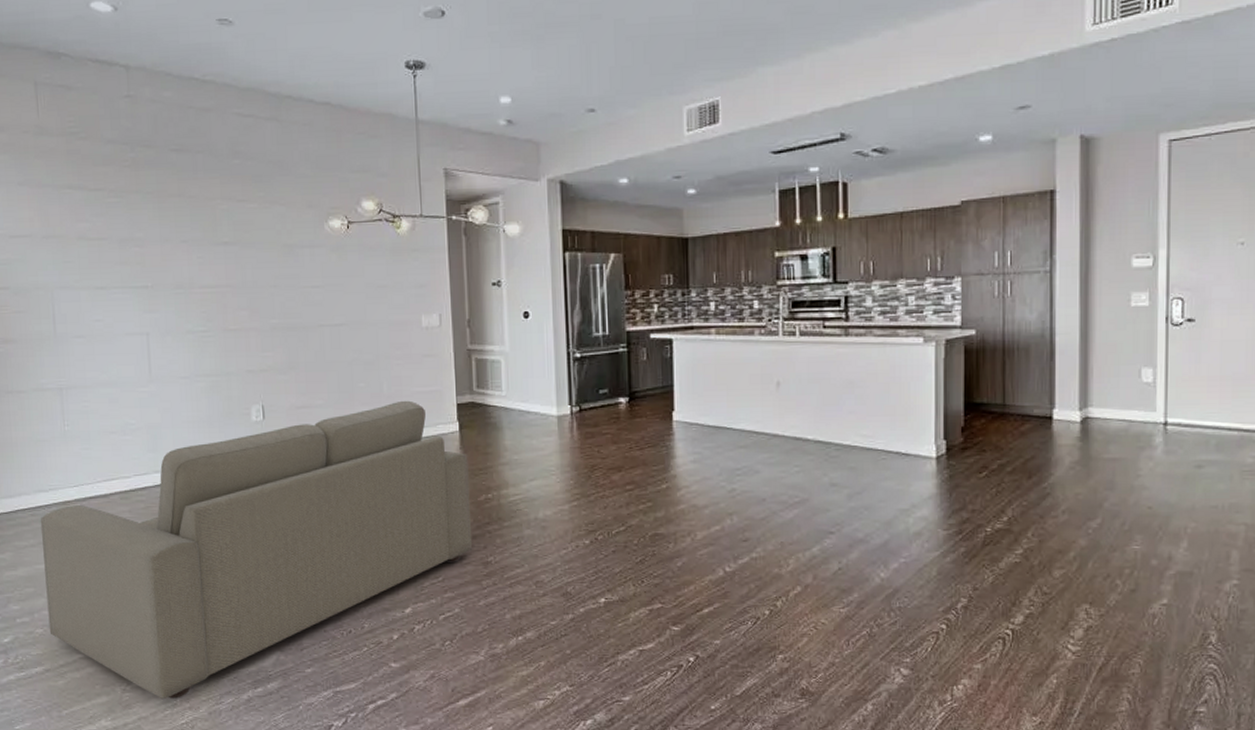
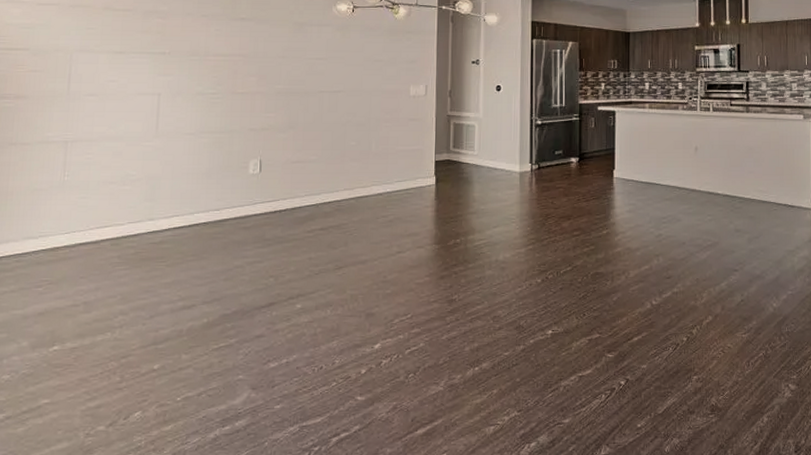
sofa: present [40,400,473,700] -> none [16,157,441,443]

